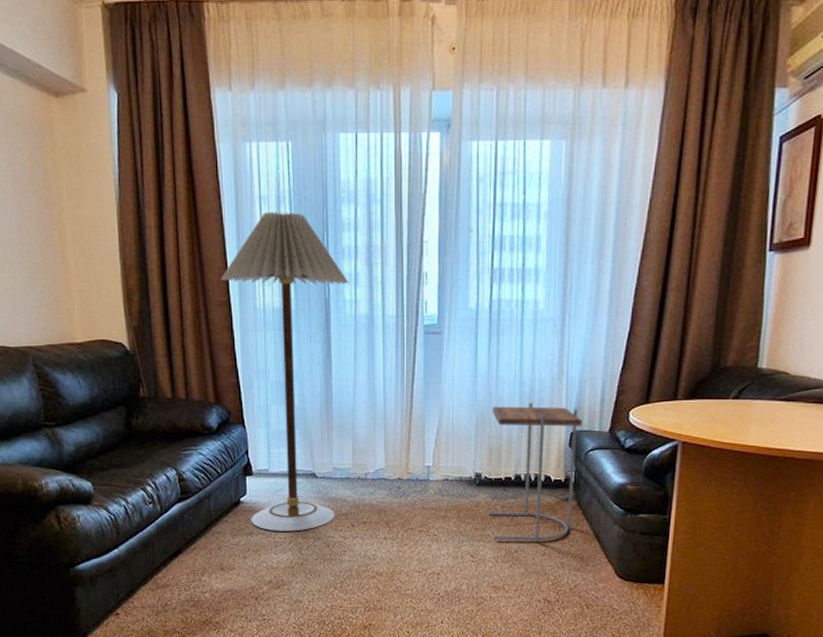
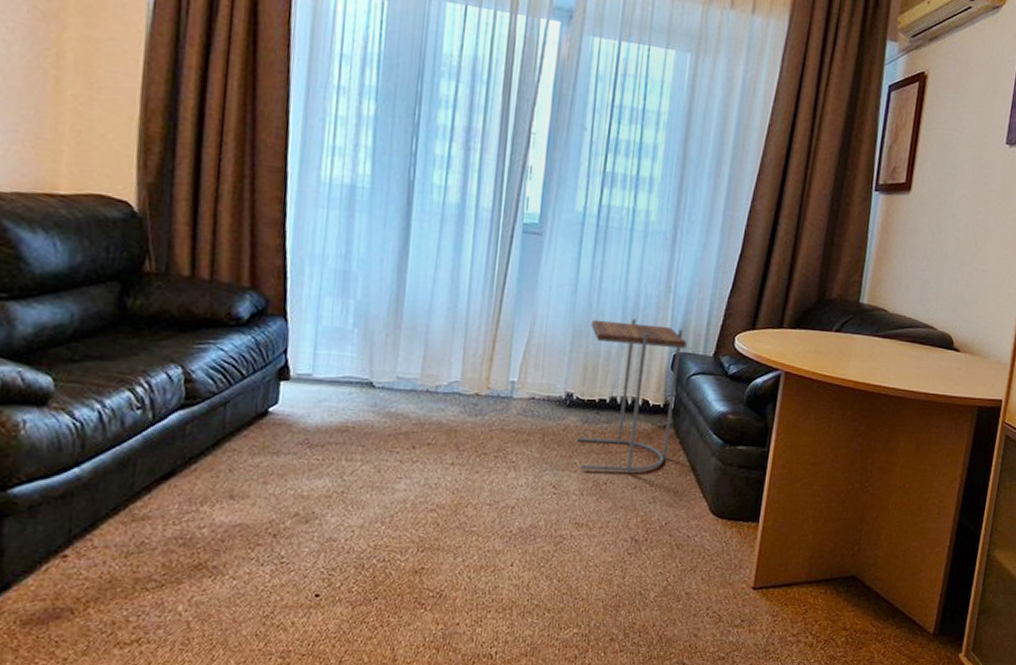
floor lamp: present [221,211,349,532] -> none [278,72,440,452]

